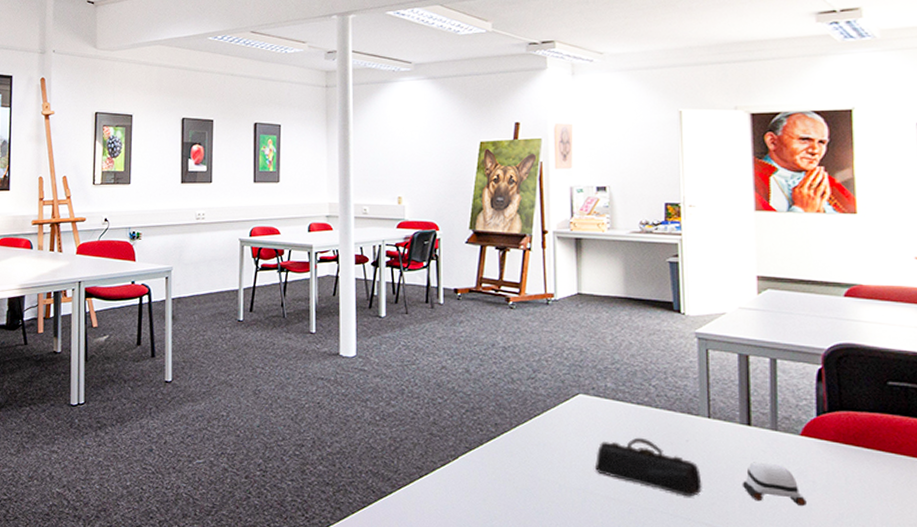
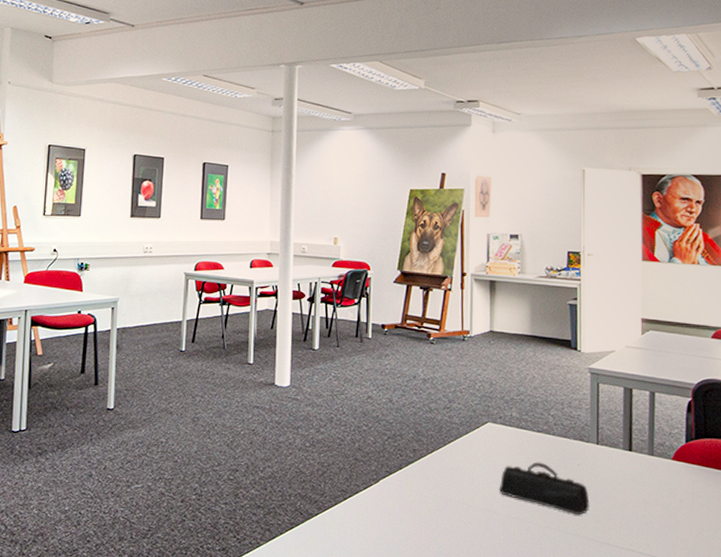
computer mouse: present [742,462,806,507] -> none [622,483,675,523]

